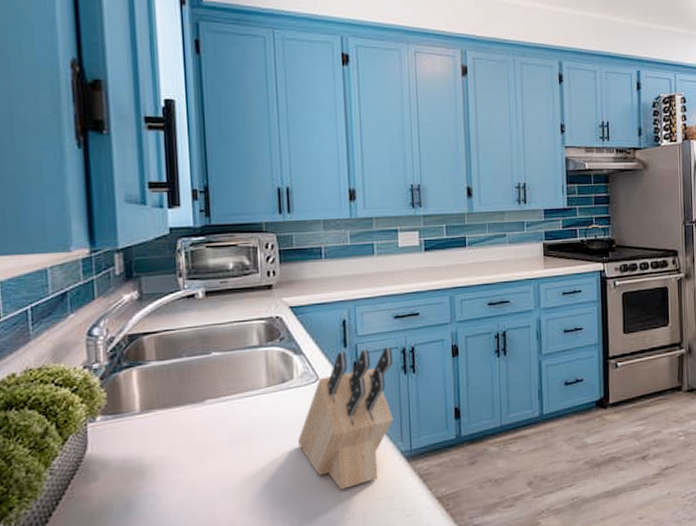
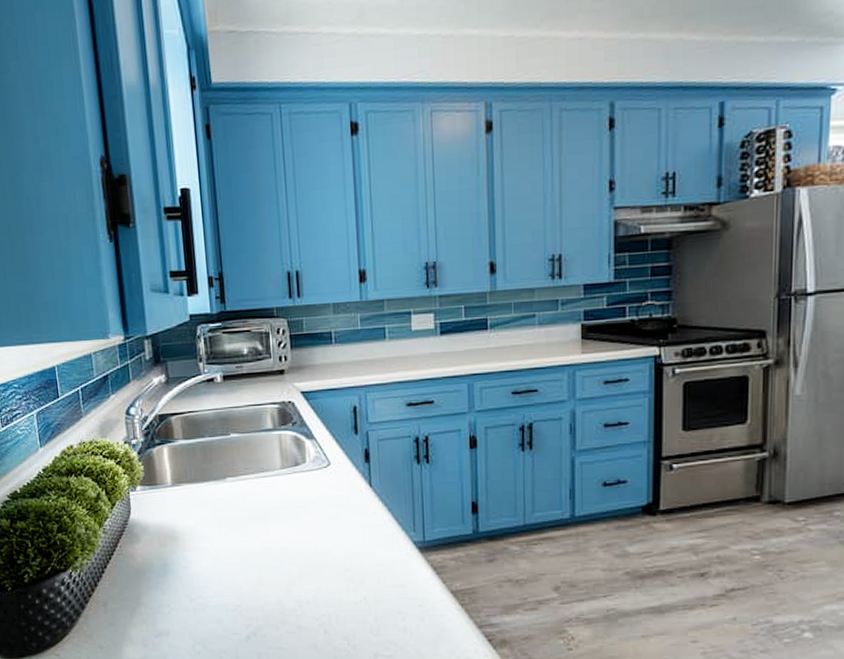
knife block: present [297,347,394,490] -> none [310,435,406,573]

